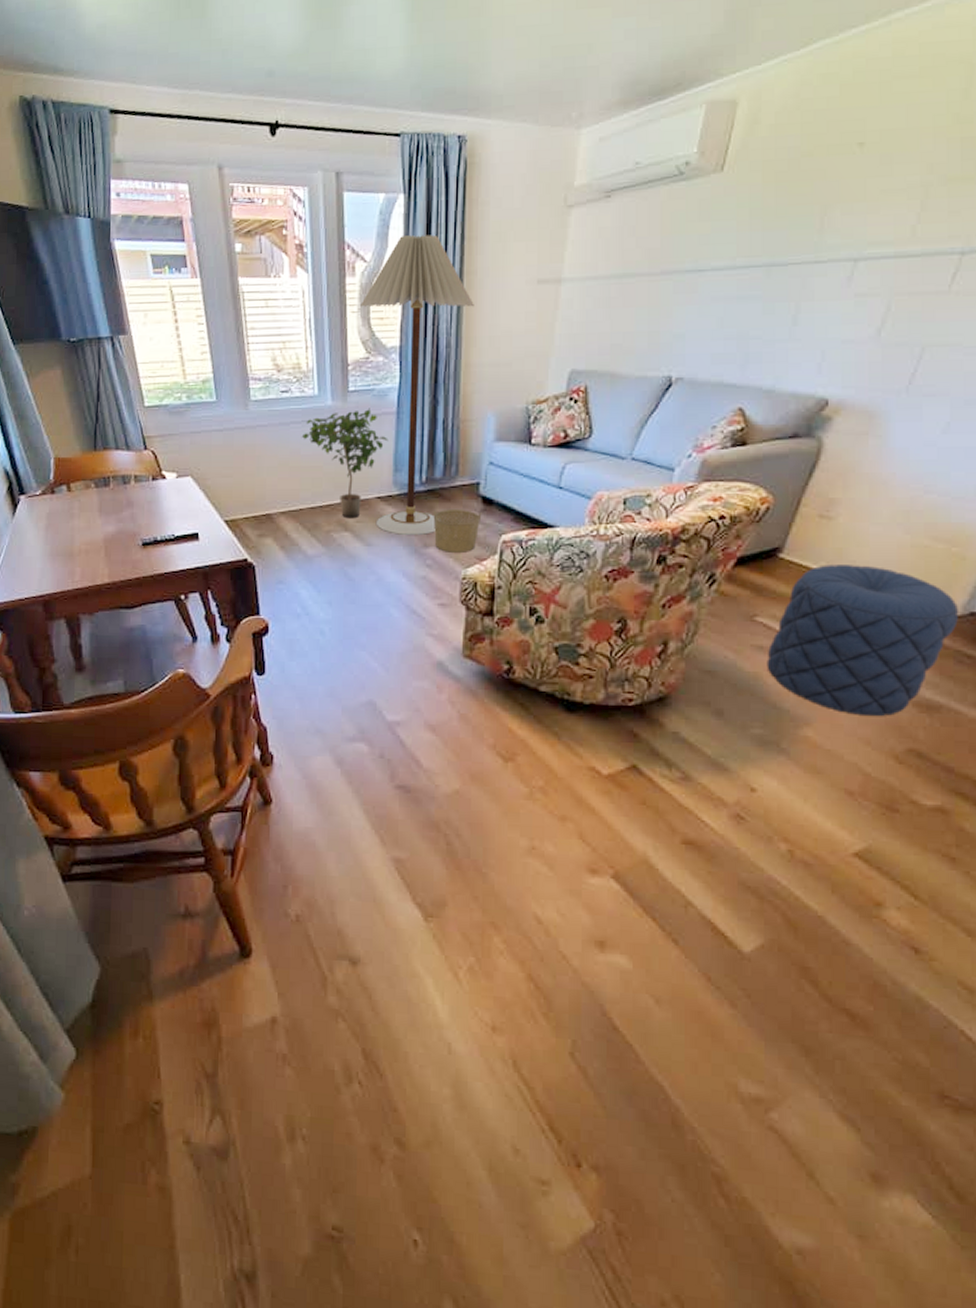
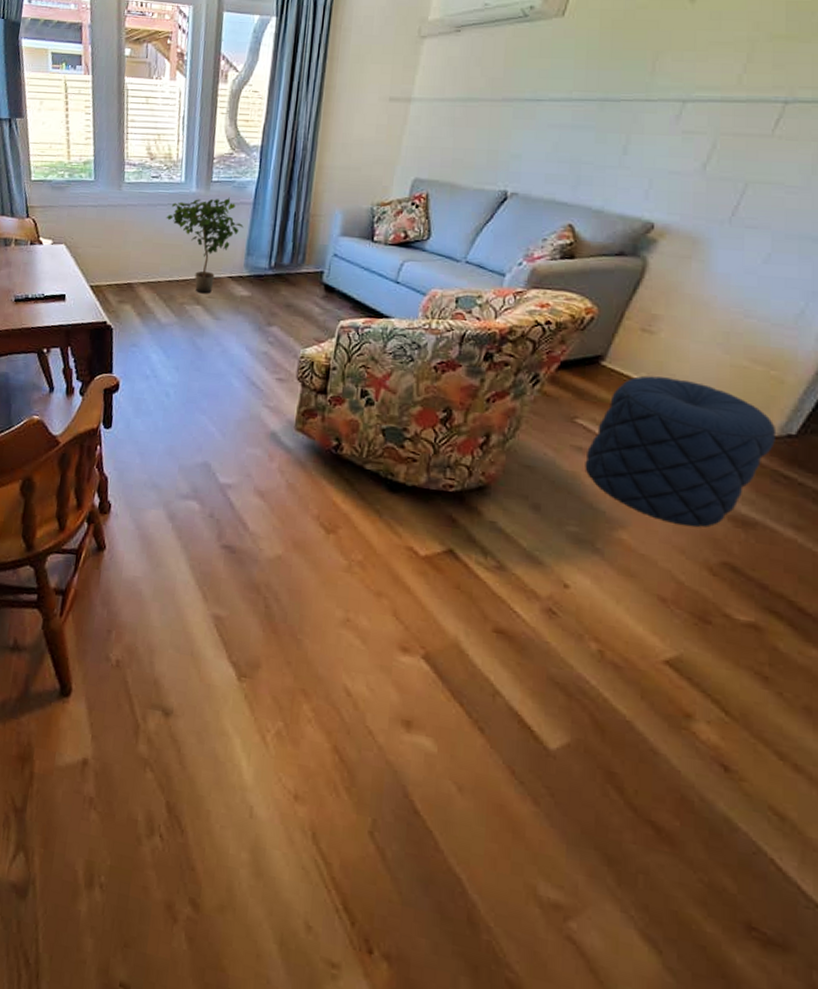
floor lamp: present [360,234,474,535] -> none [225,52,331,314]
basket: present [433,510,482,552] -> none [278,293,324,334]

